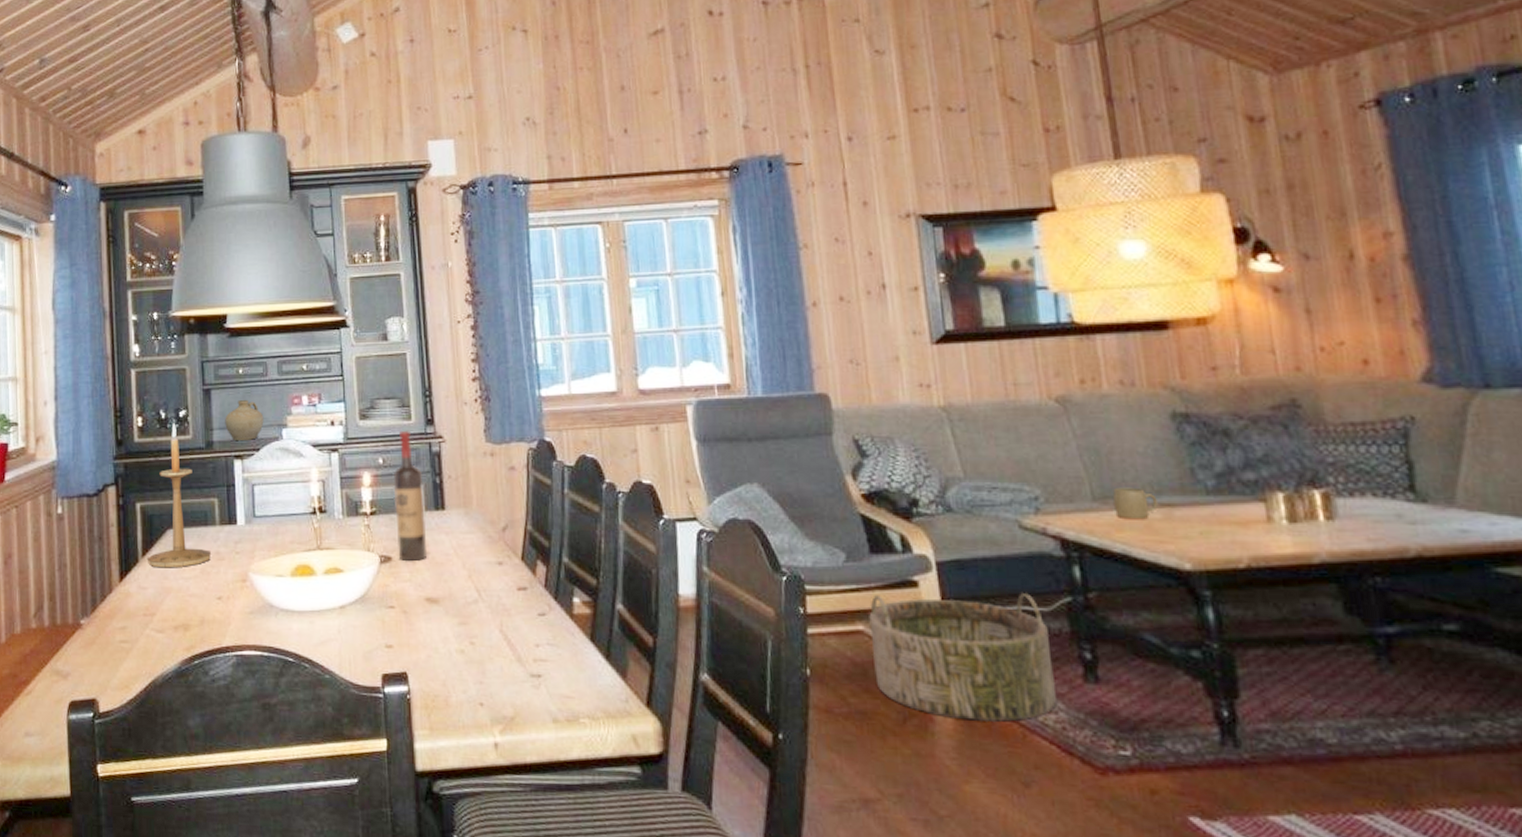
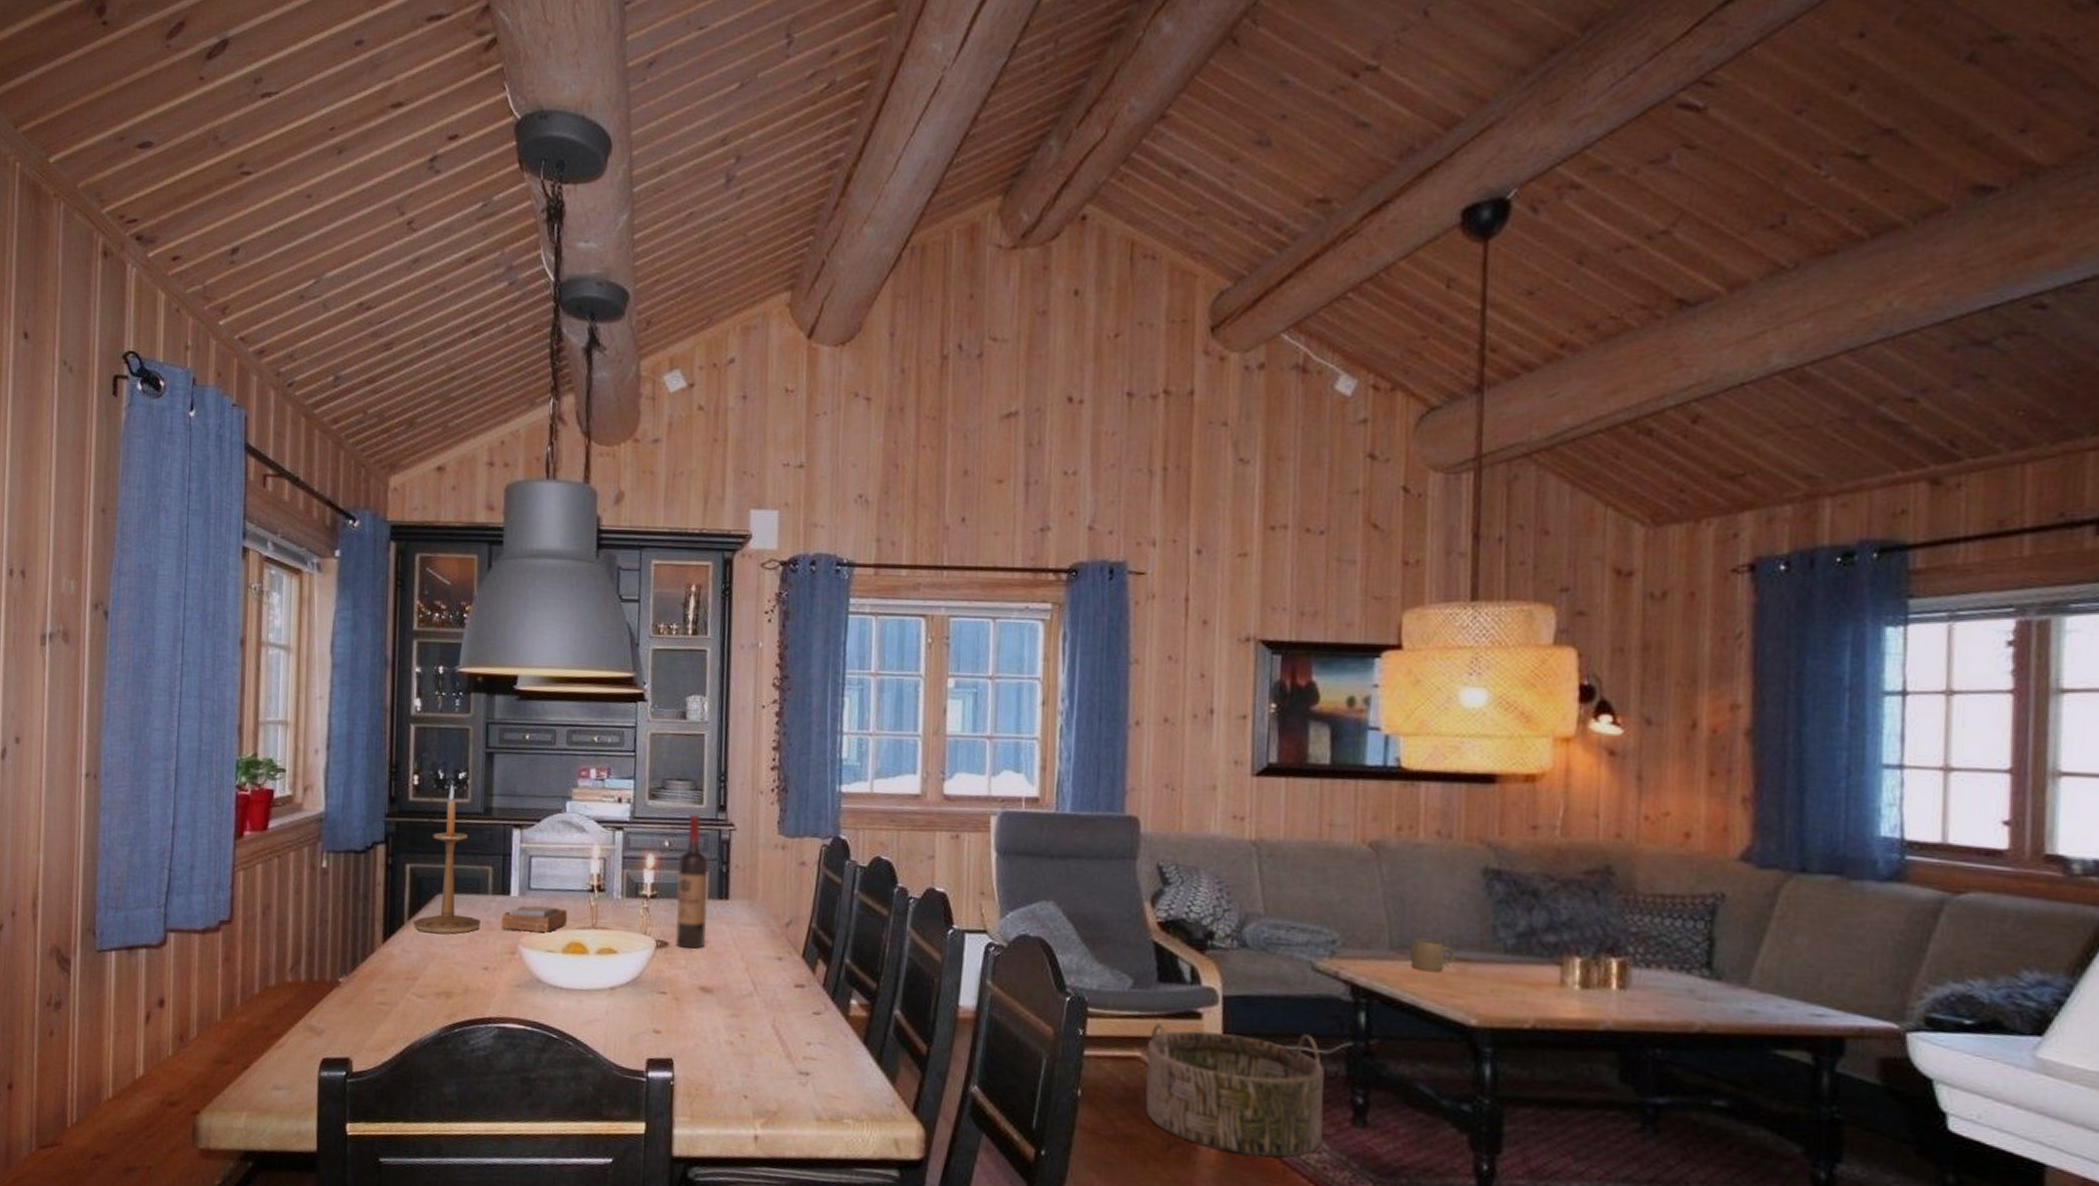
ceramic jug: present [225,399,264,442] -> none [506,766,548,811]
napkin holder: none [230,532,293,559] -> present [501,905,567,934]

